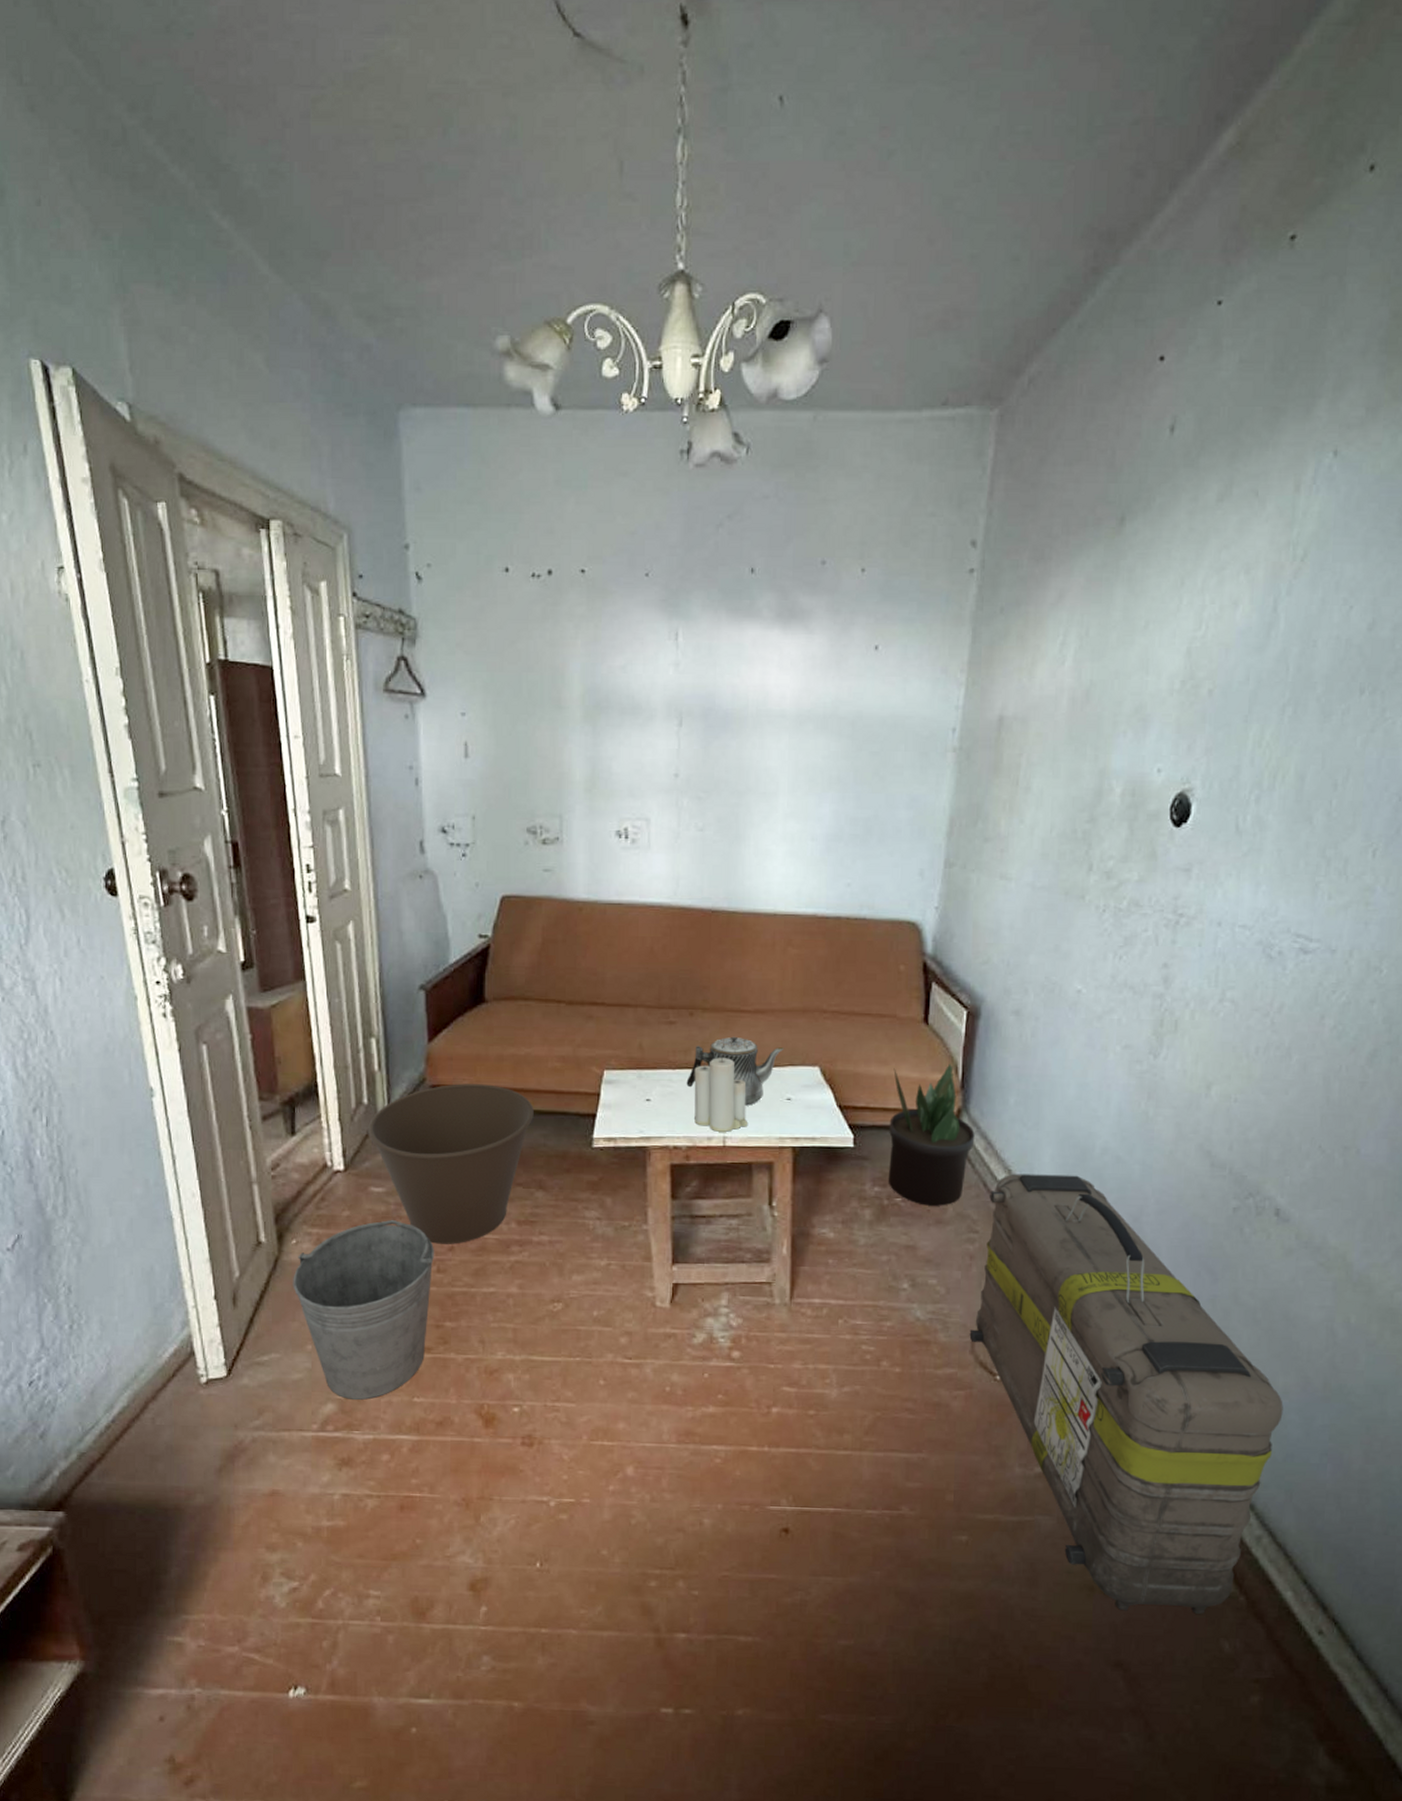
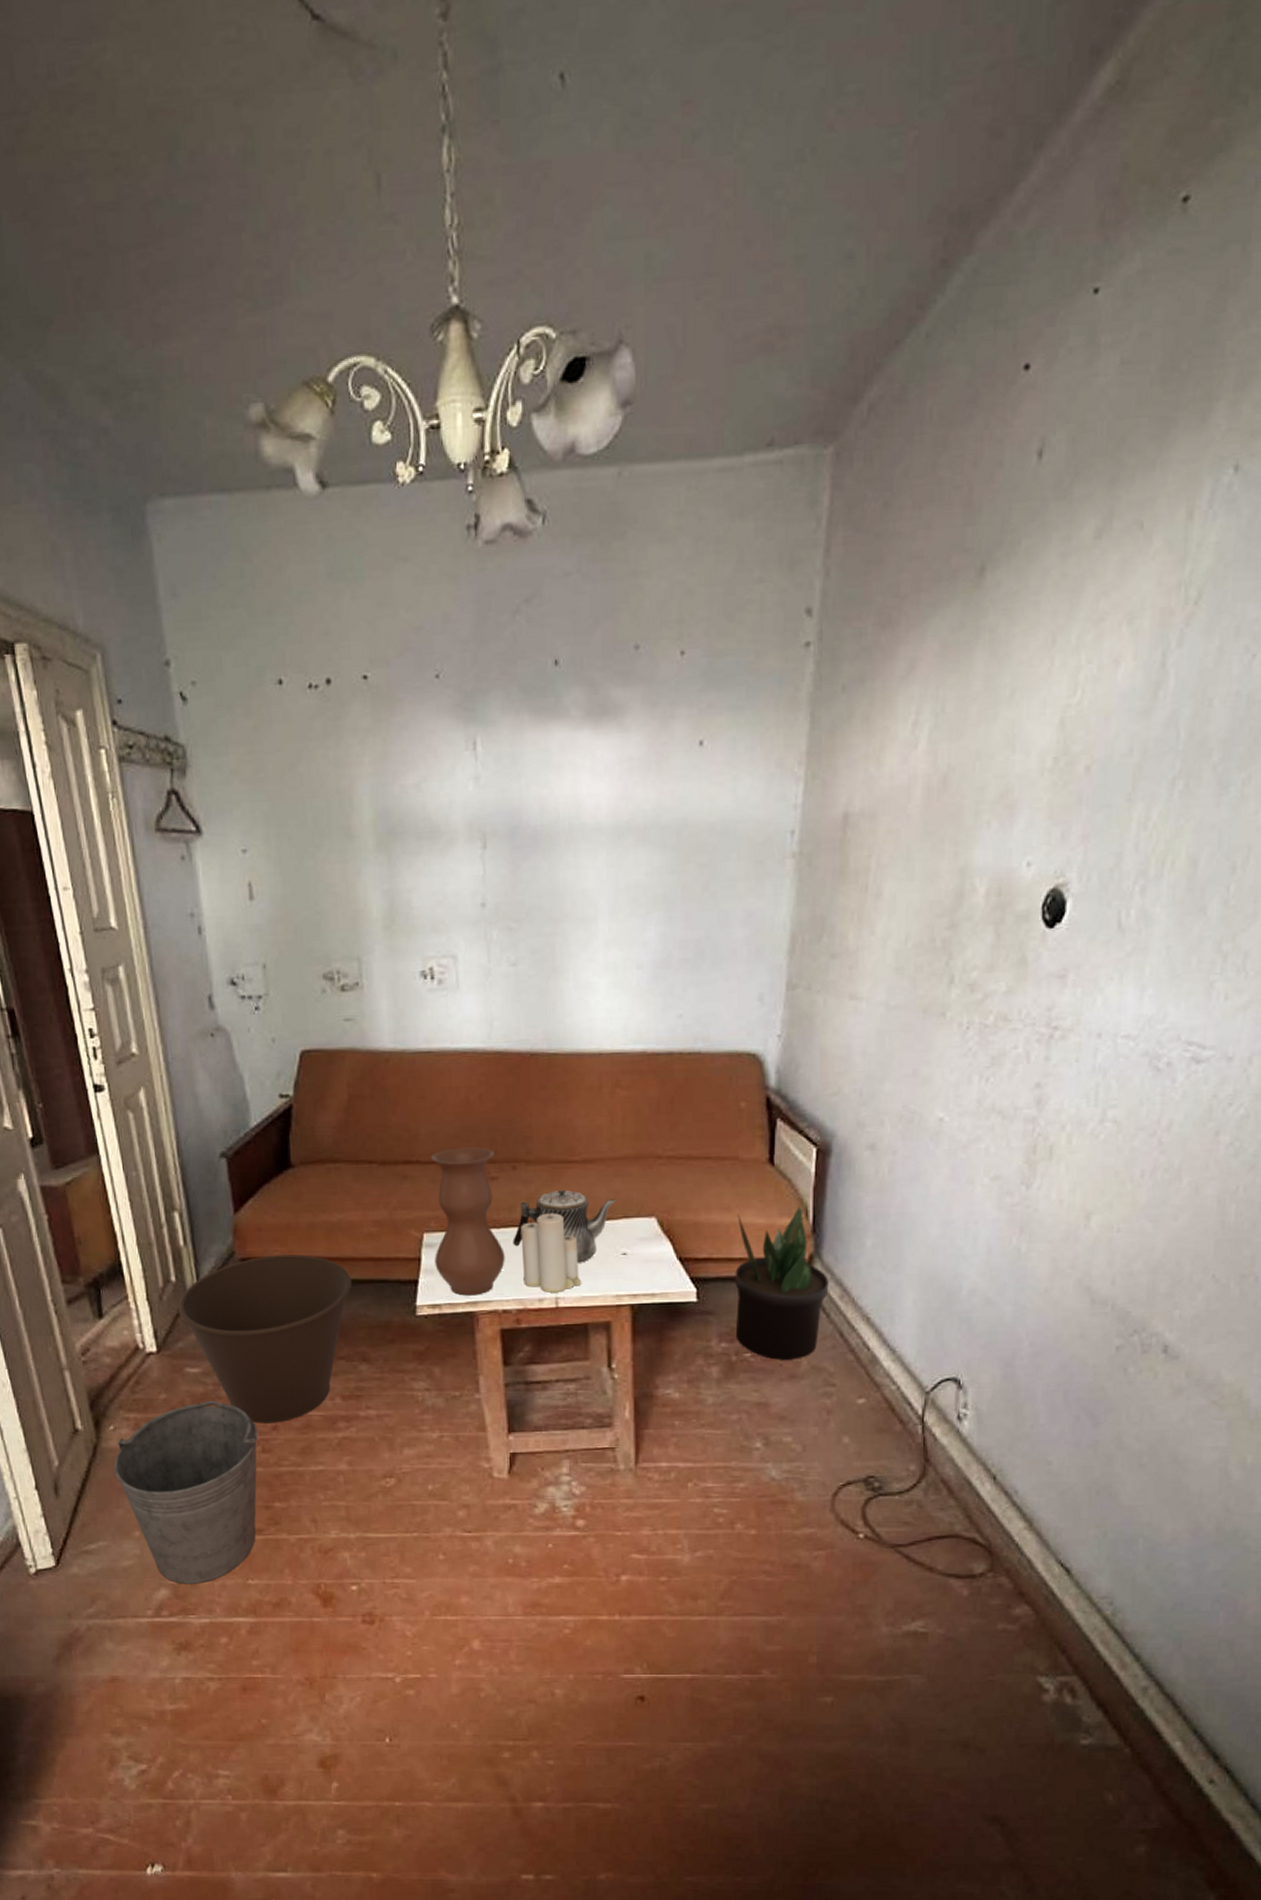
vase: none [613,993,678,1131] -> present [430,1147,505,1296]
suitcase: present [969,1173,1283,1615] -> none [829,1320,1172,1768]

